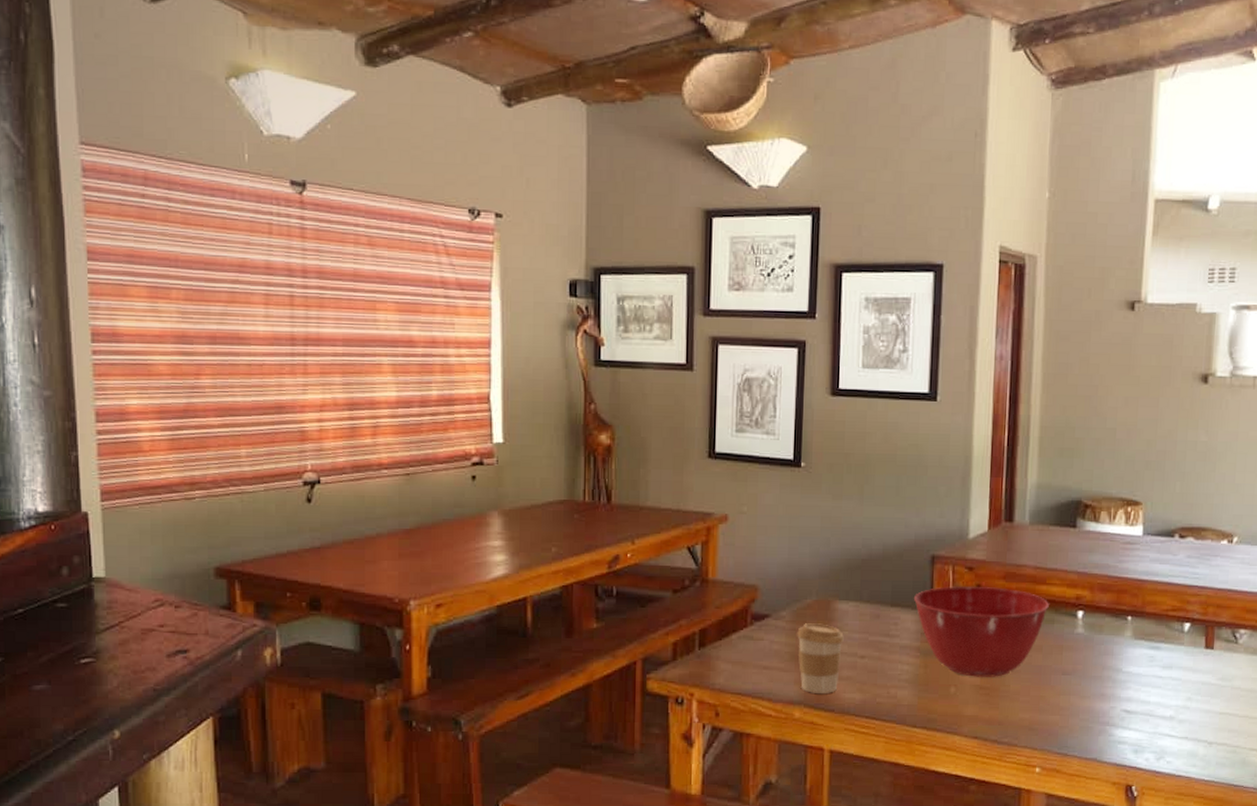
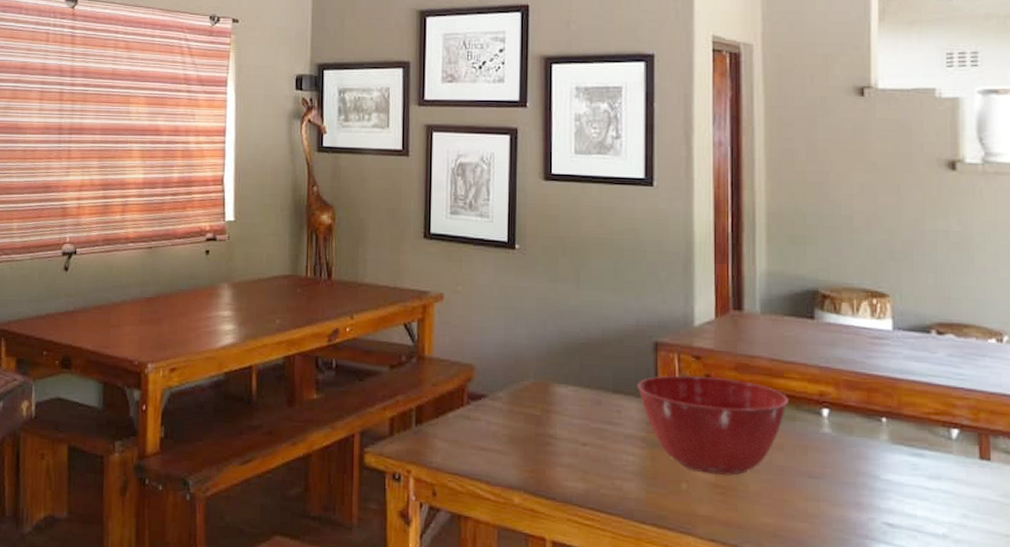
coffee cup: present [797,623,844,693] -> none [515,405,564,480]

